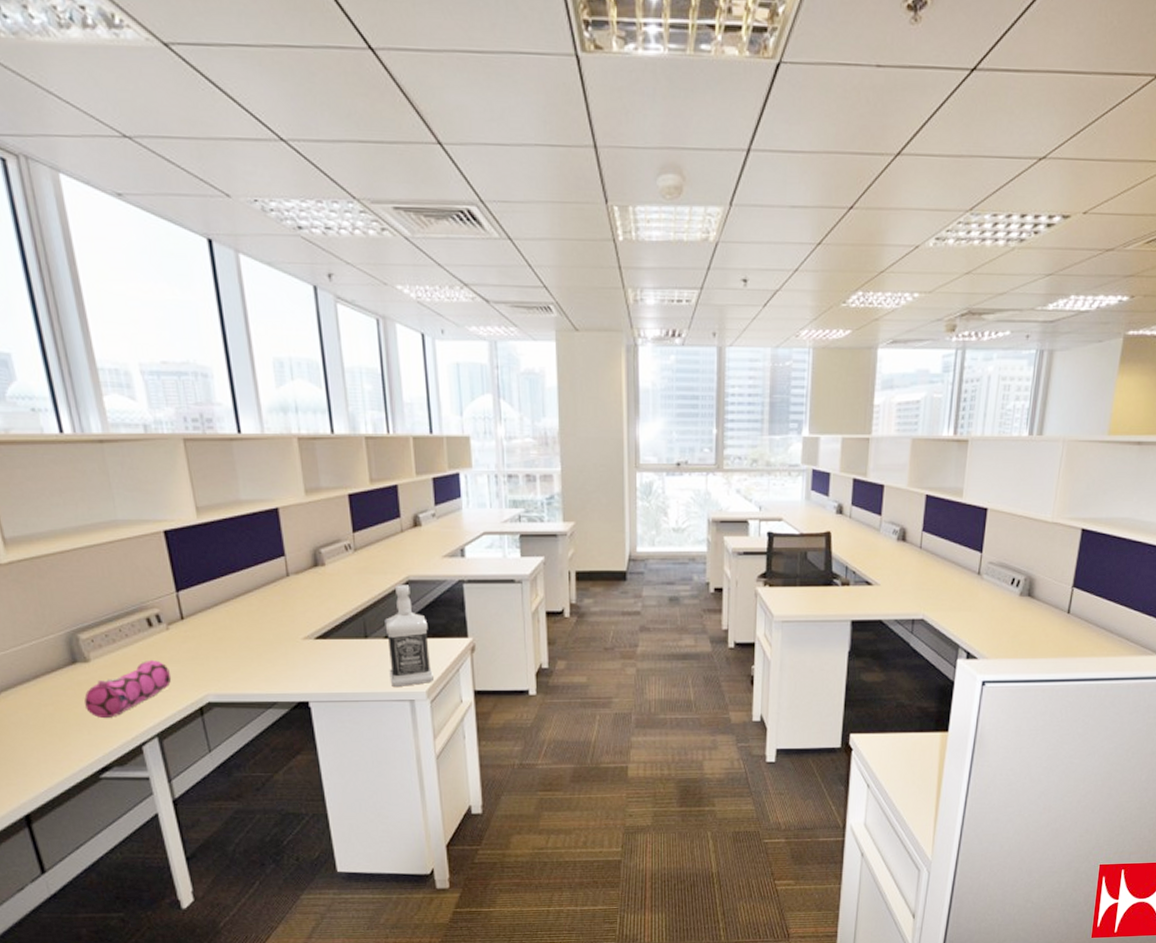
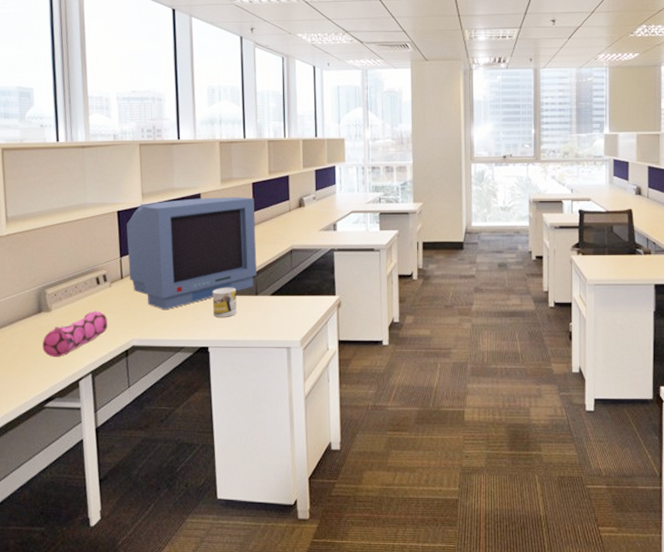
monitor: none [178,512,365,658] -> present [126,196,258,310]
mug: none [307,628,343,666] -> present [212,287,237,317]
bottle: present [384,585,434,687] -> none [272,253,307,336]

